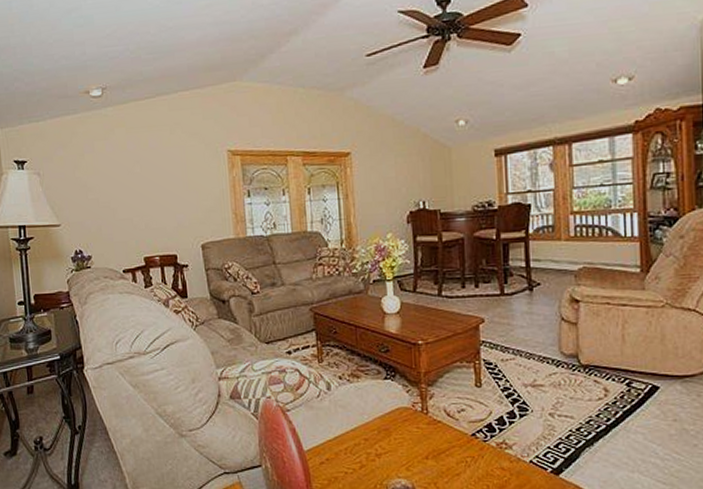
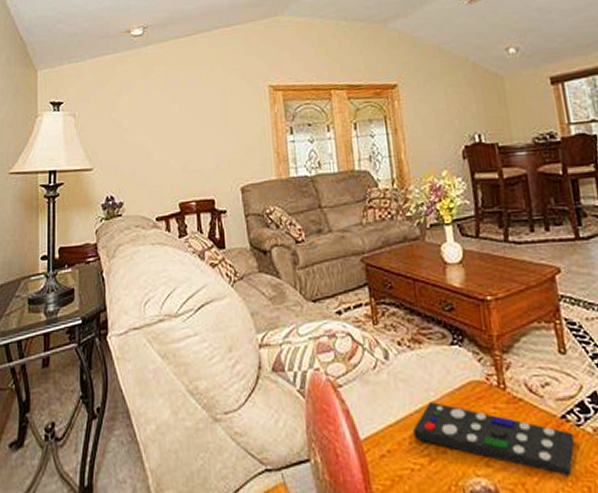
remote control: none [348,423,481,478] -> present [413,402,575,476]

